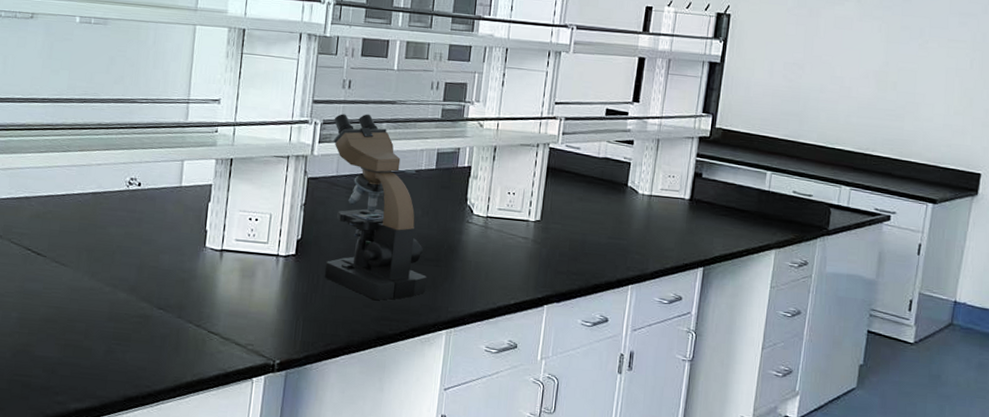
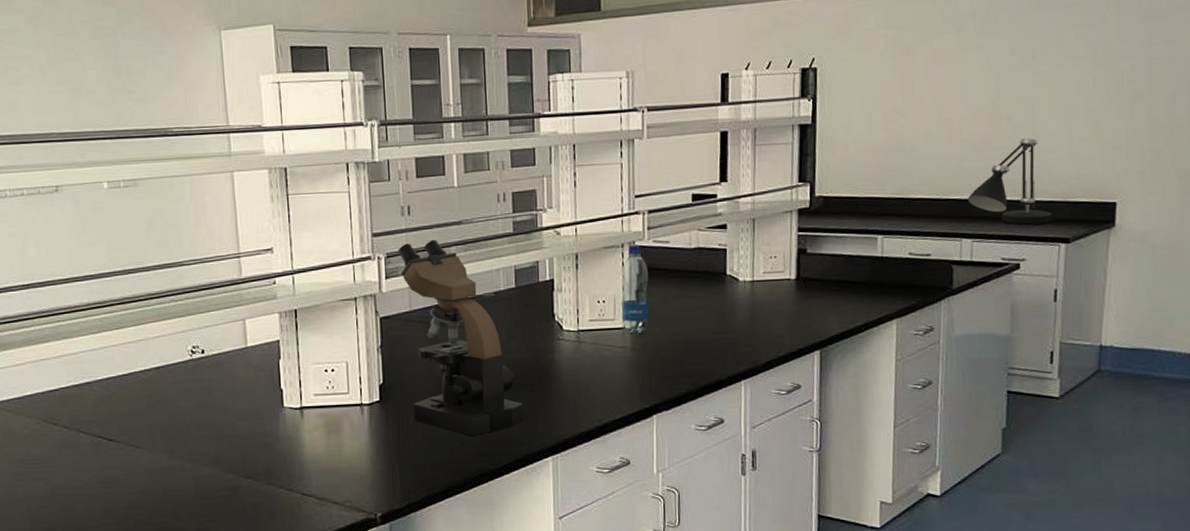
bottle: none [527,146,558,228] -> present [621,244,649,334]
desk lamp: none [850,104,924,184] -> present [967,138,1053,225]

